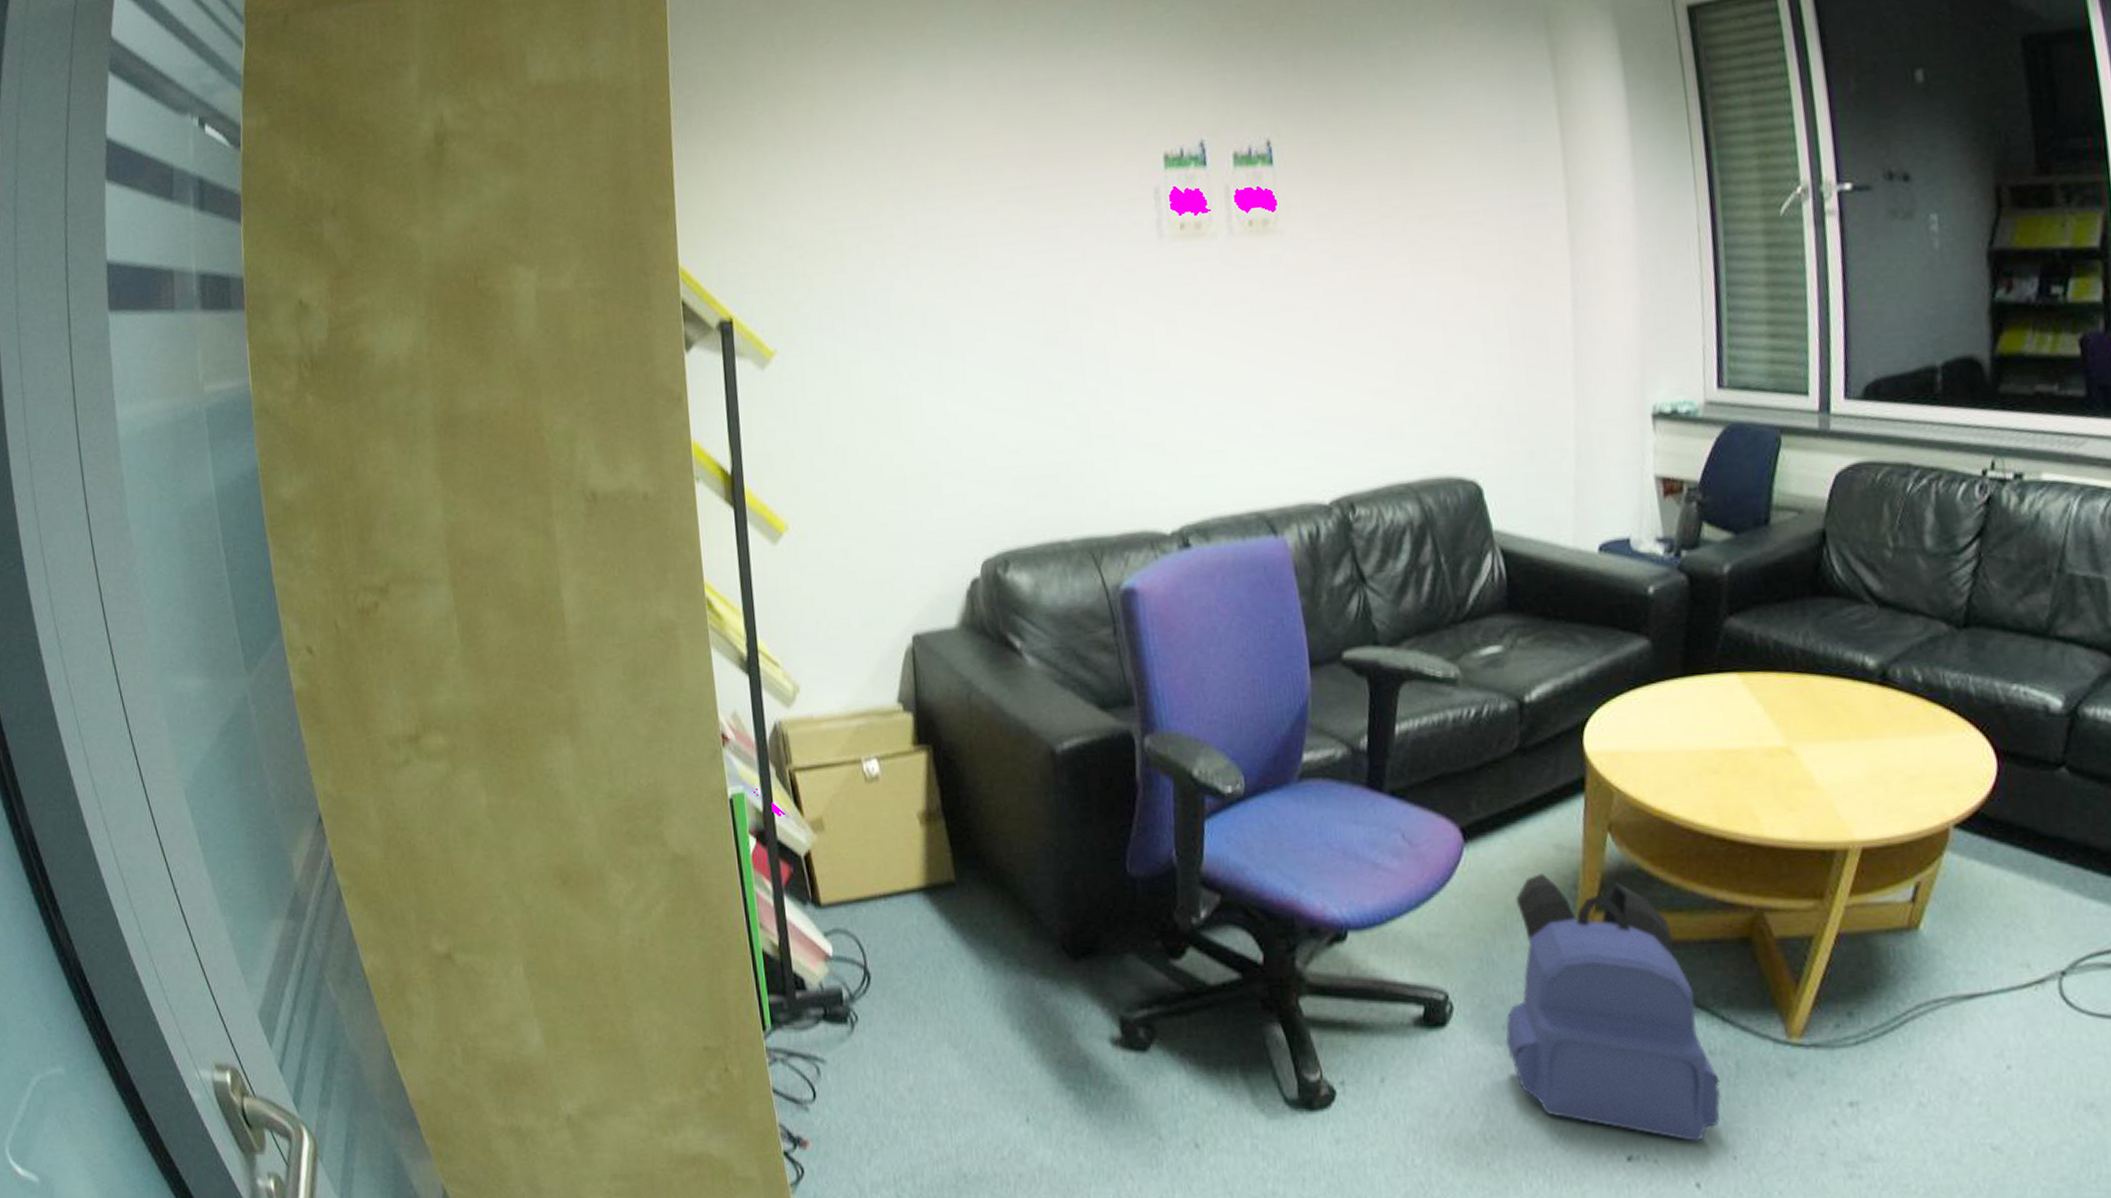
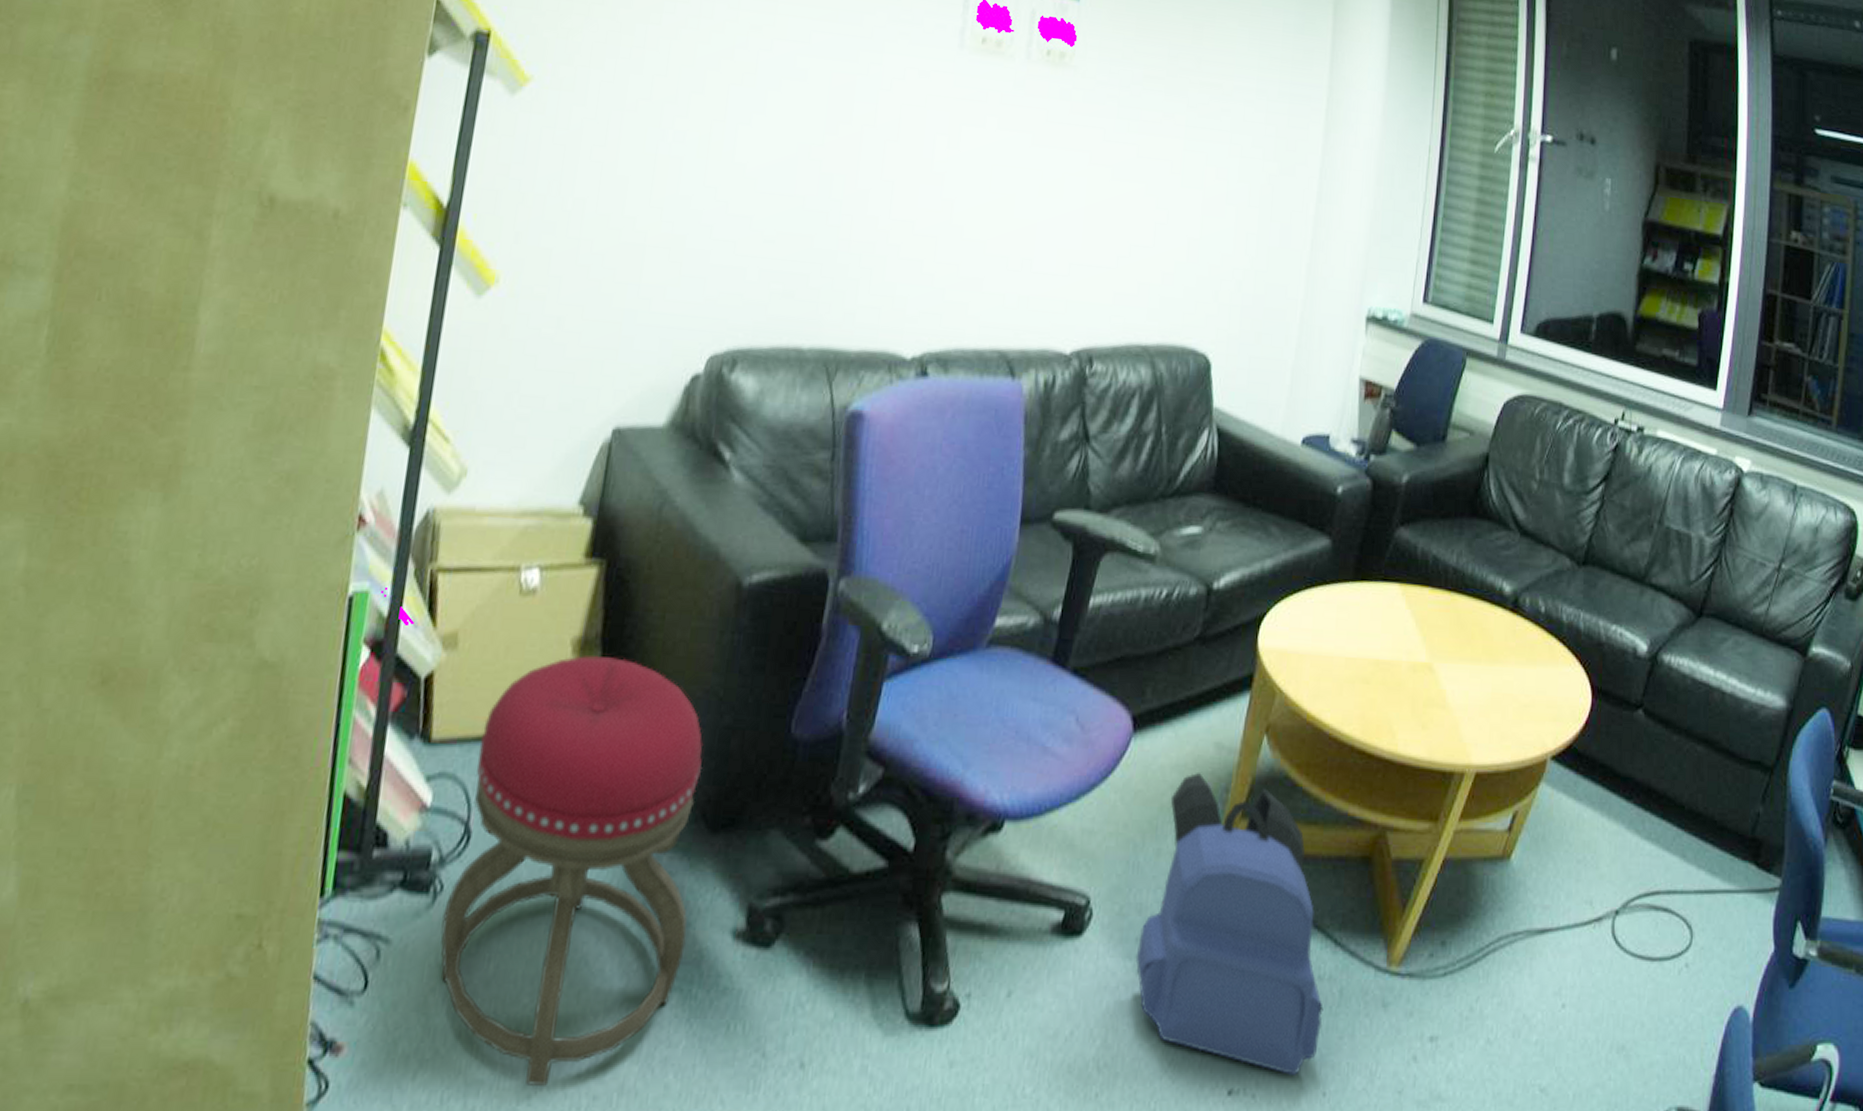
stool: none [860,824,1071,1169] -> present [440,655,704,1088]

